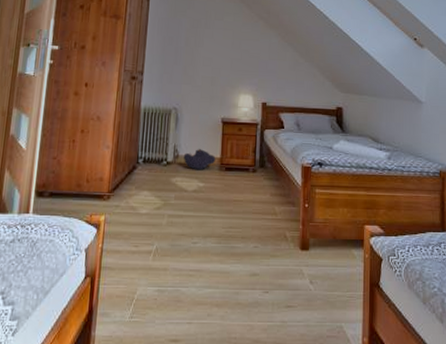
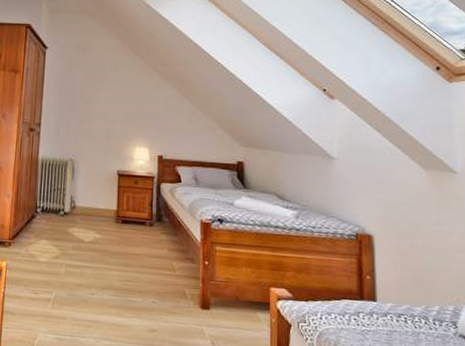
bag: present [183,149,216,170] -> none [80,201,112,222]

